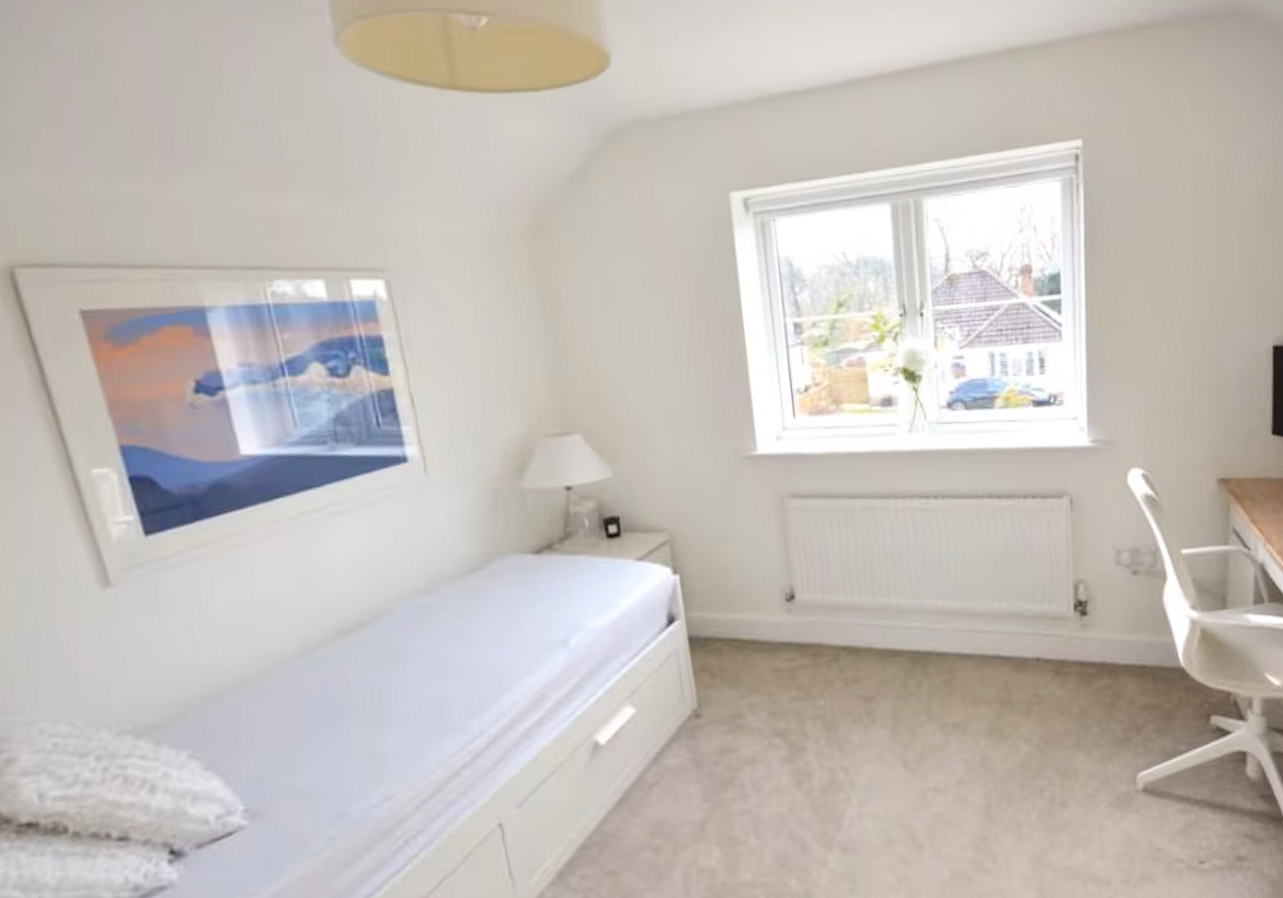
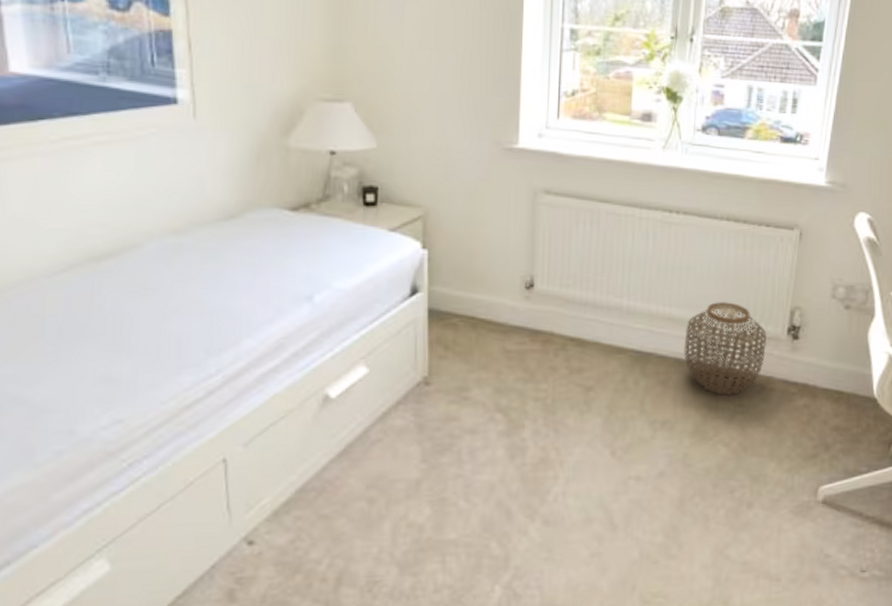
woven basket: none [963,585,1054,688] -> present [684,301,766,395]

